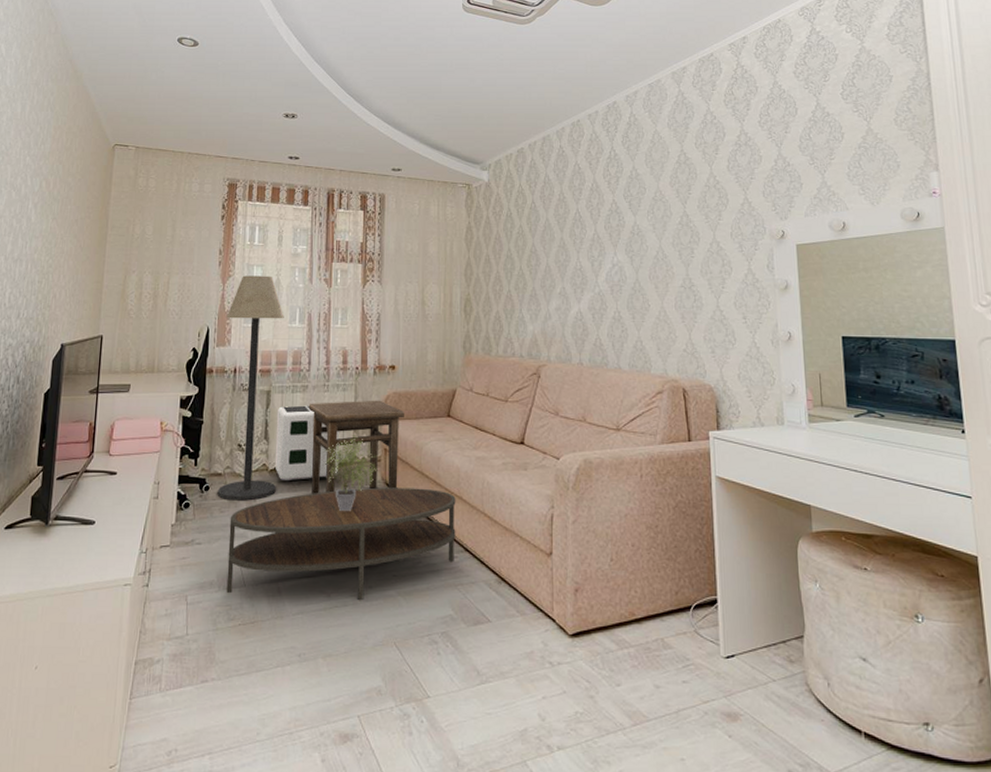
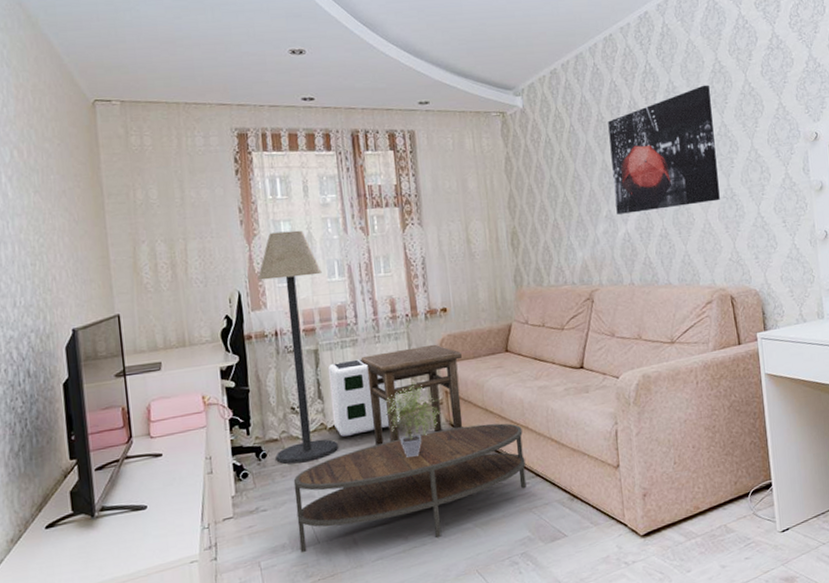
wall art: none [569,174,678,293] -> present [608,85,720,214]

